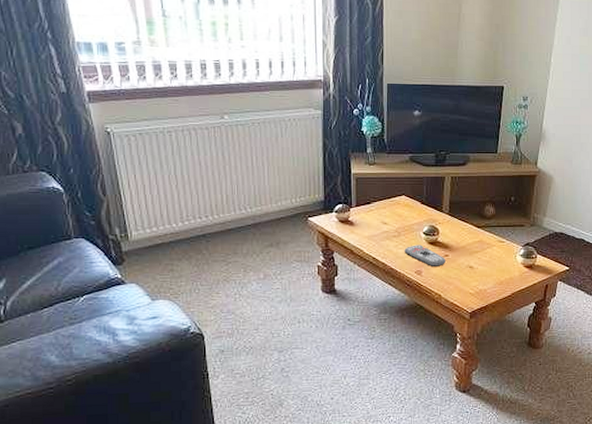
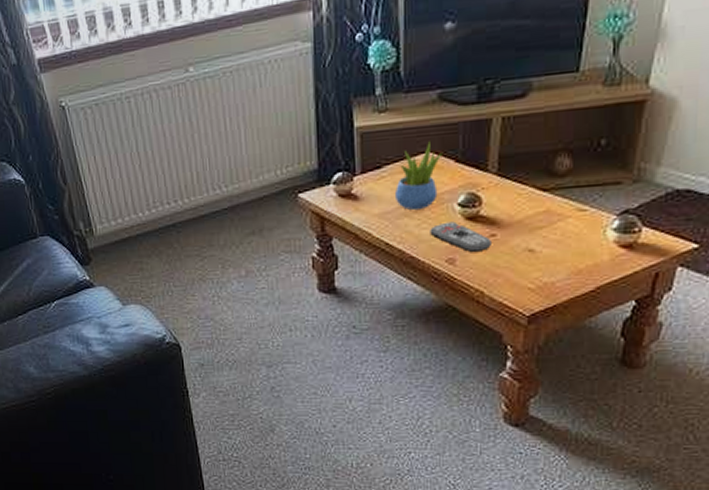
succulent plant: none [379,188,413,234] -> present [394,141,442,210]

